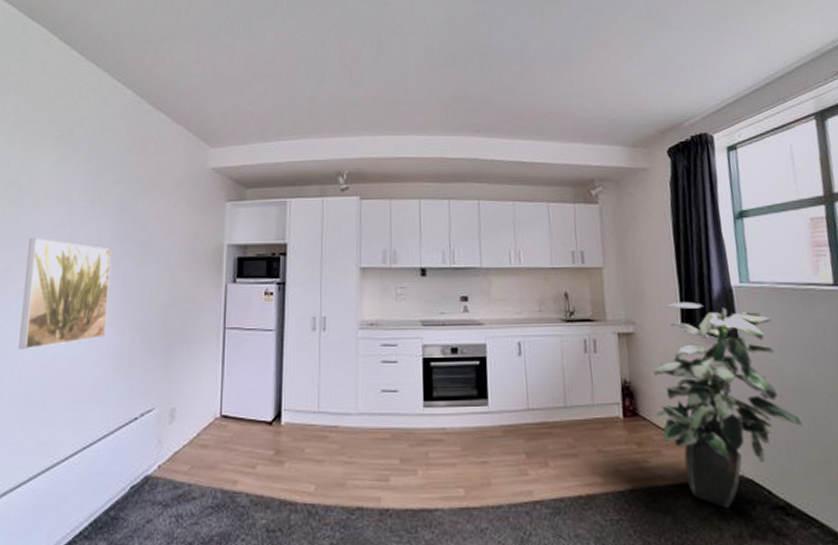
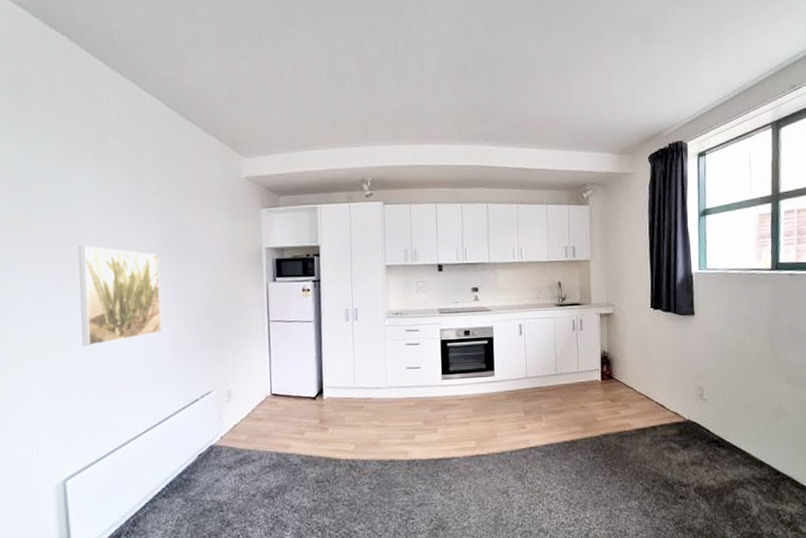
indoor plant: present [652,301,802,509] -> none [626,286,736,445]

